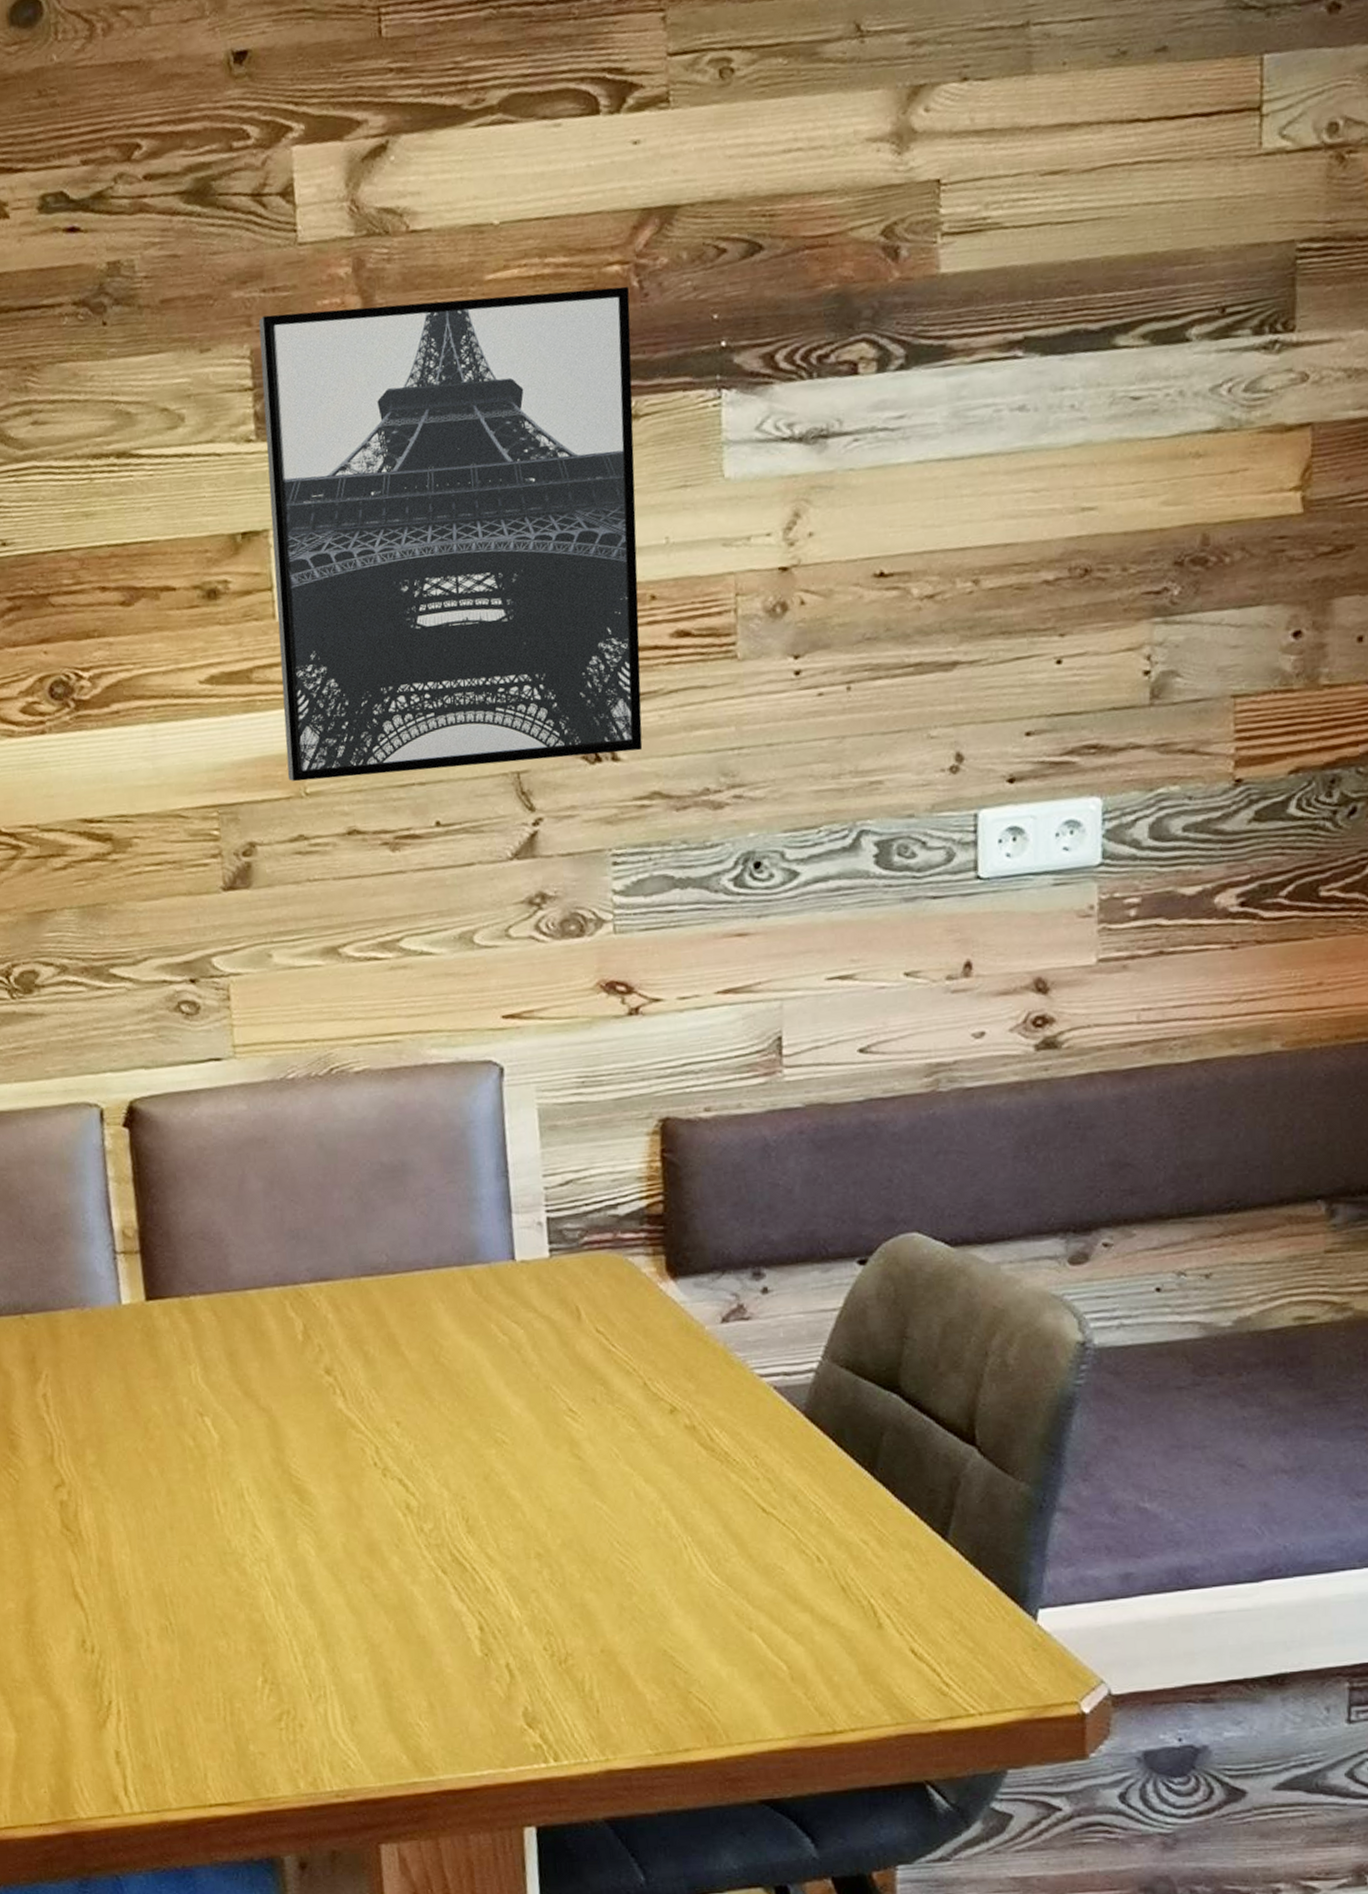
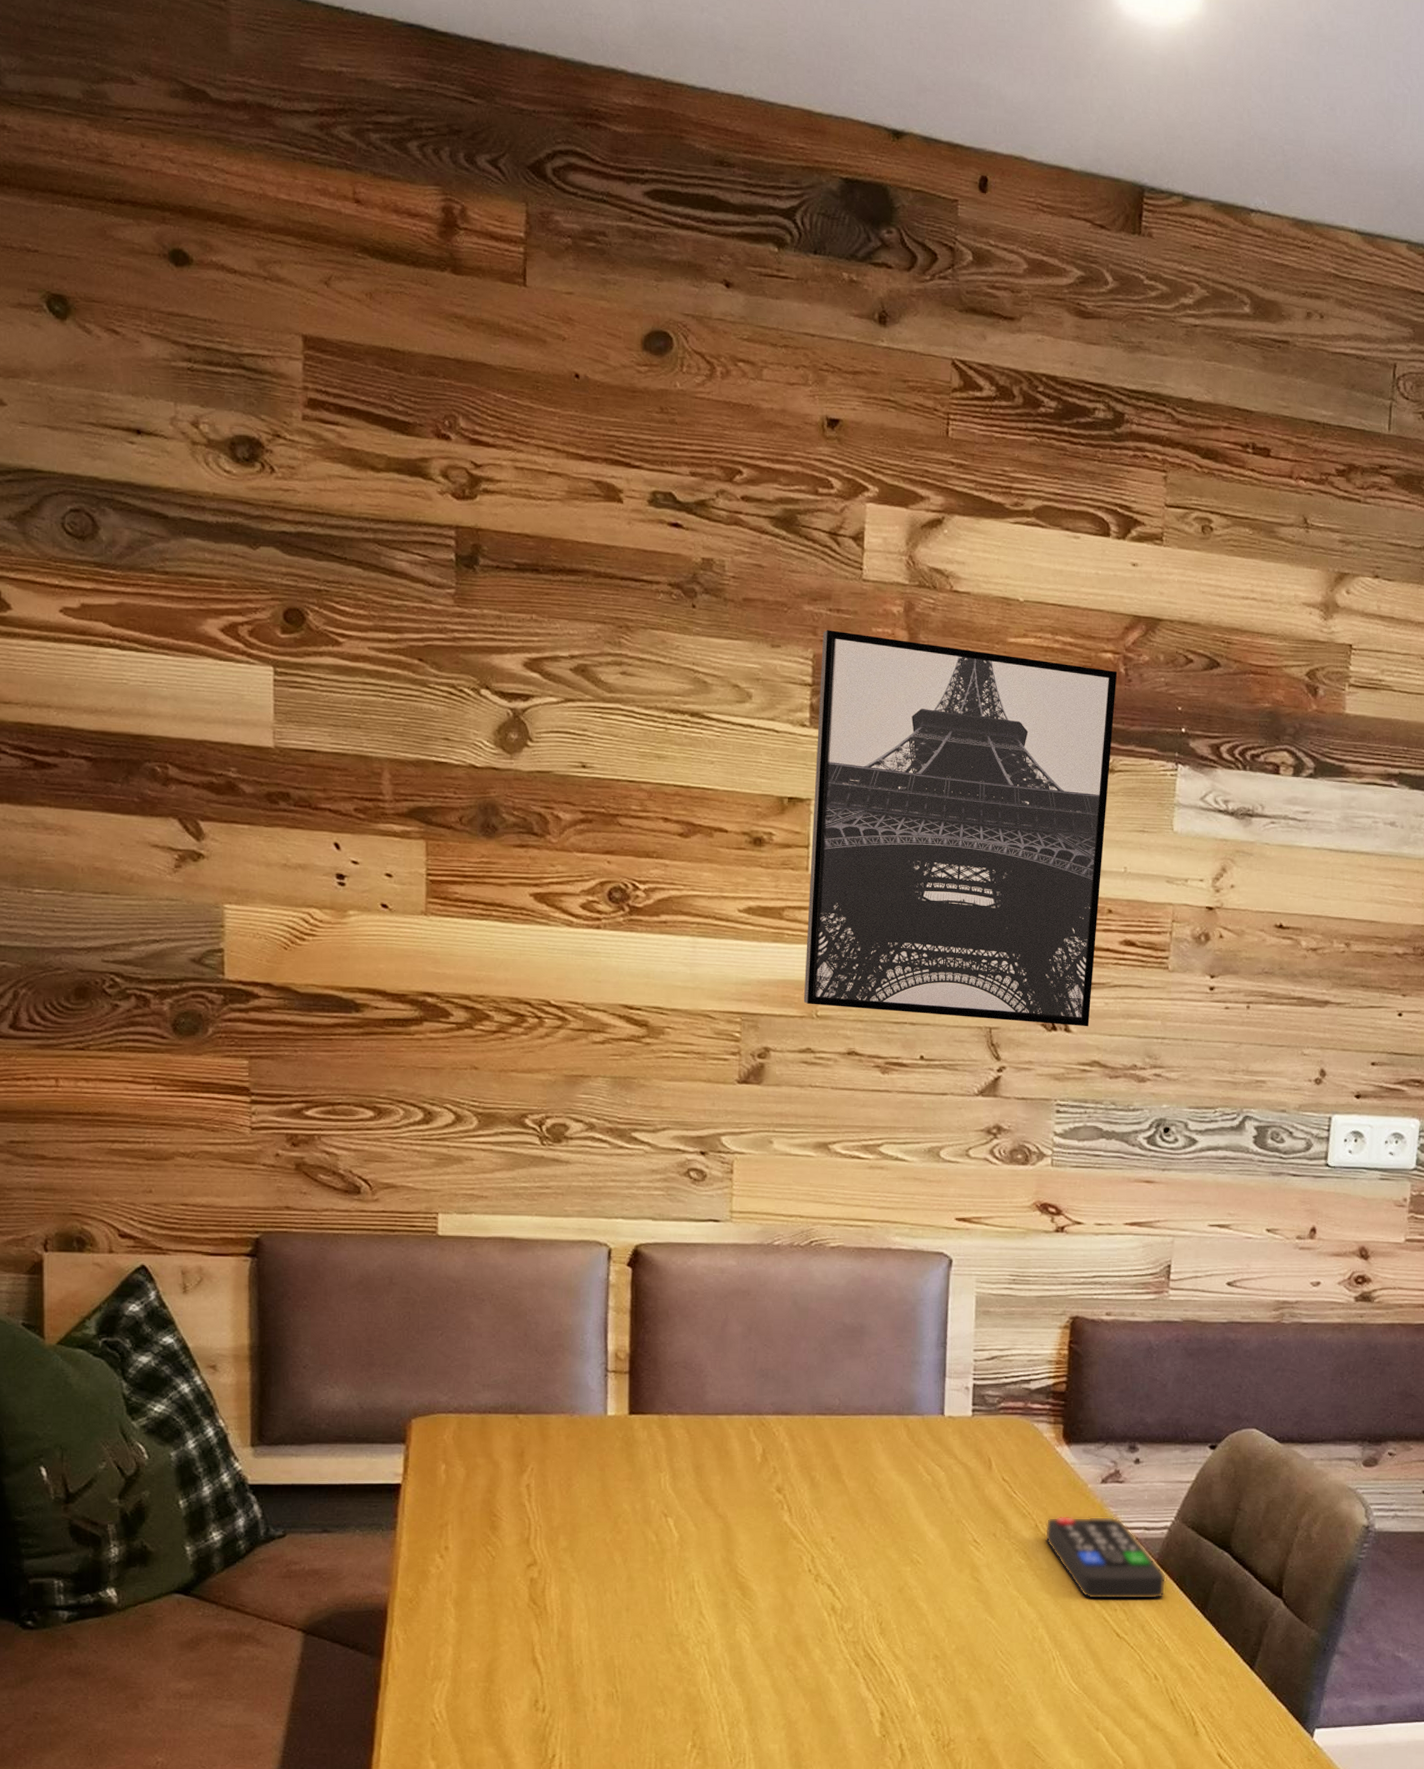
remote control: none [656,1363,820,1469] -> present [1044,1516,1167,1600]

